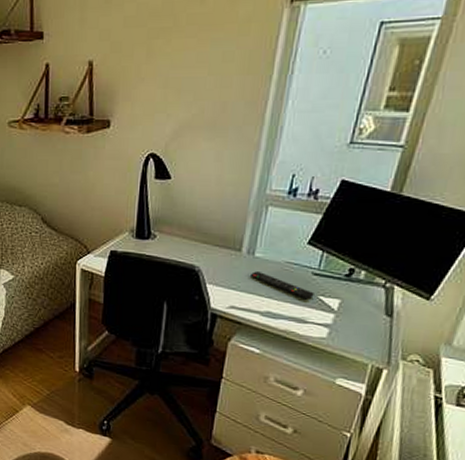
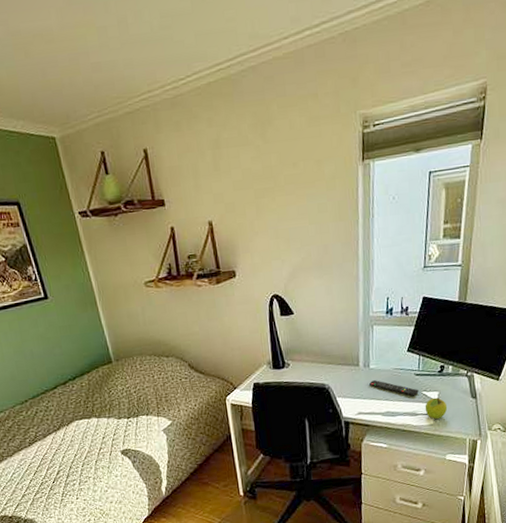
fruit: none [318,306,350,334] -> present [425,397,448,420]

